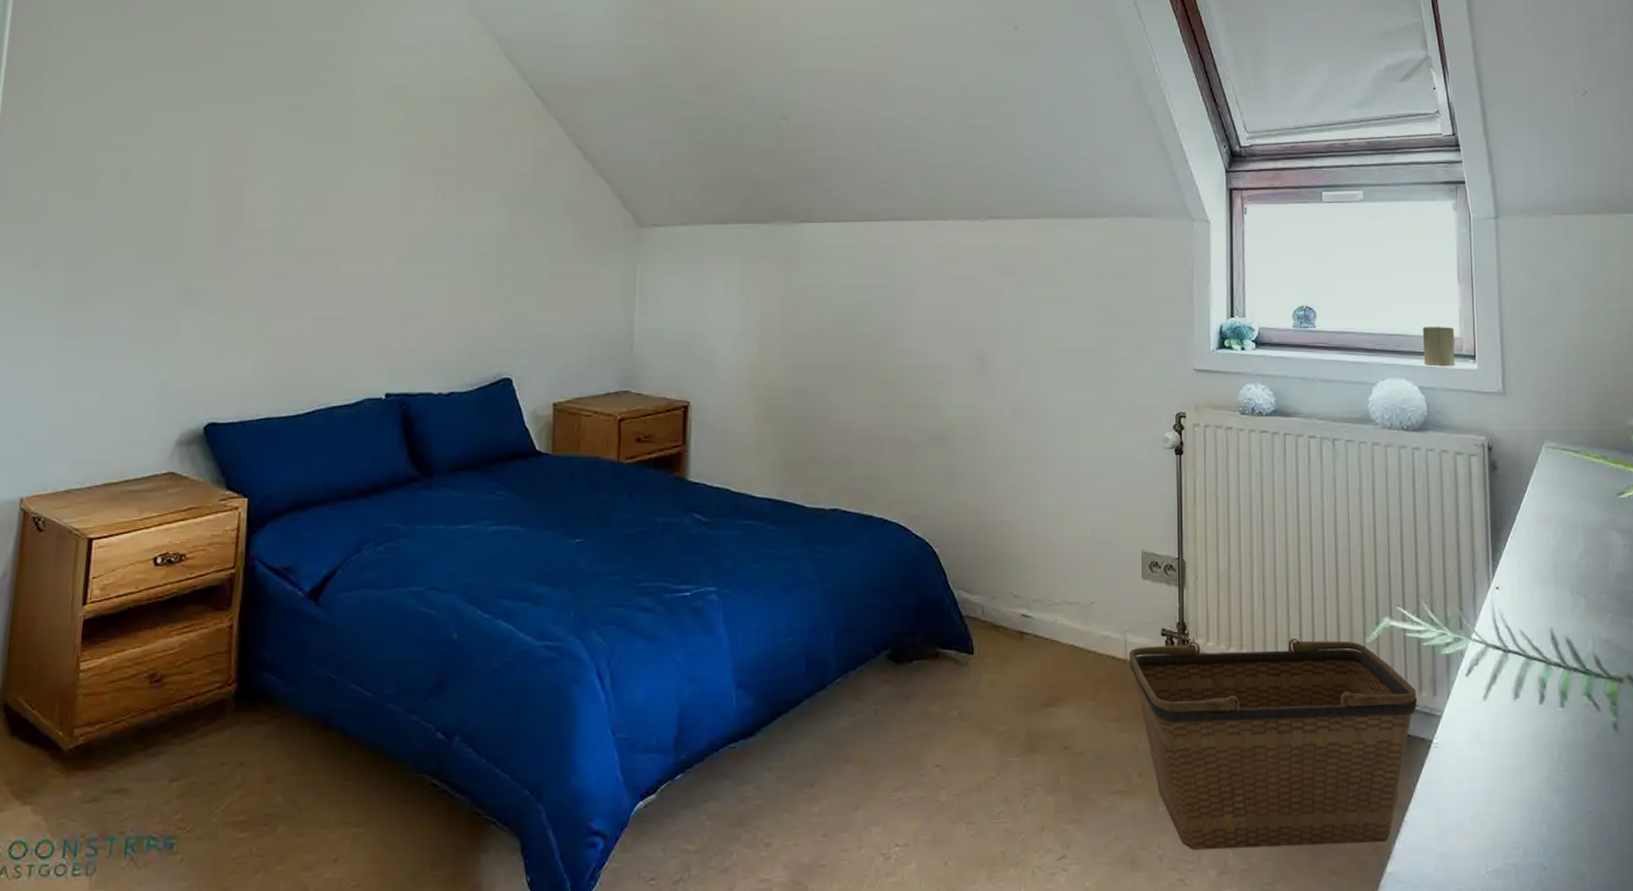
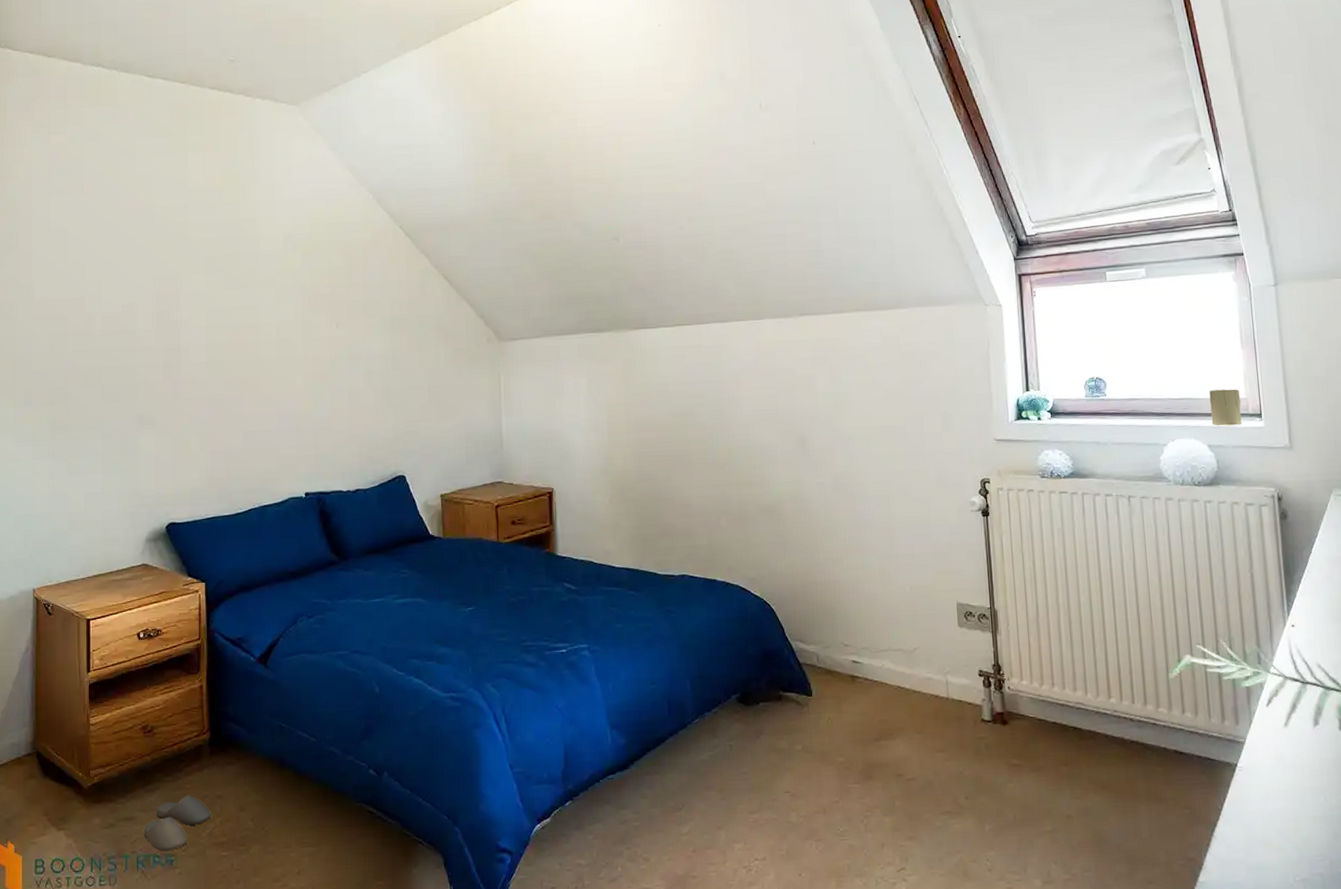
slippers: none [138,761,230,832] -> present [144,794,211,851]
bicycle basket: present [1129,638,1417,849] -> none [951,675,1221,862]

